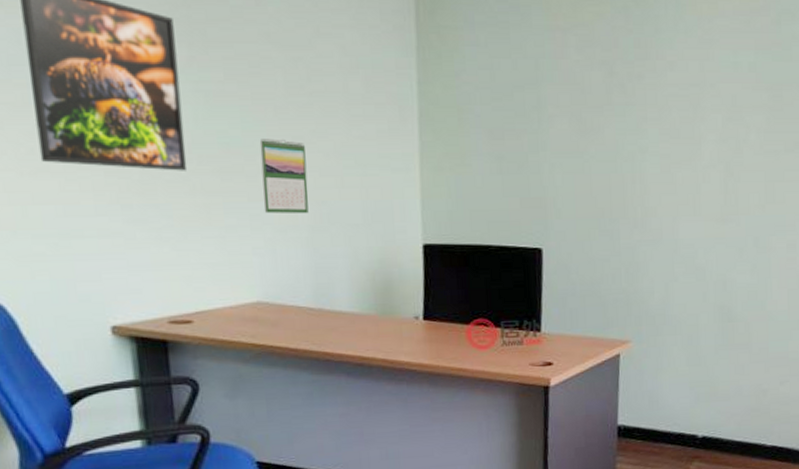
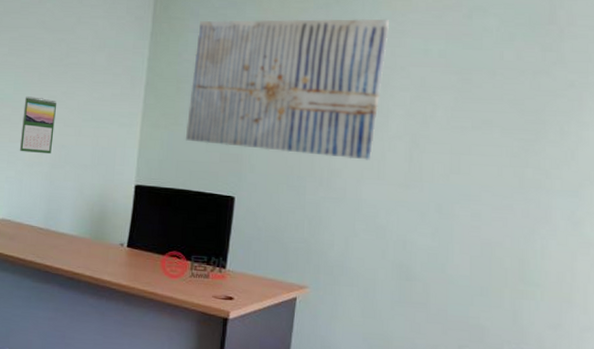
wall art: none [475,25,696,195] -> present [185,18,389,160]

